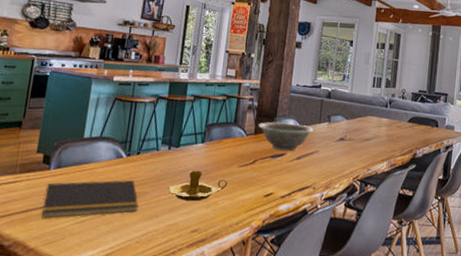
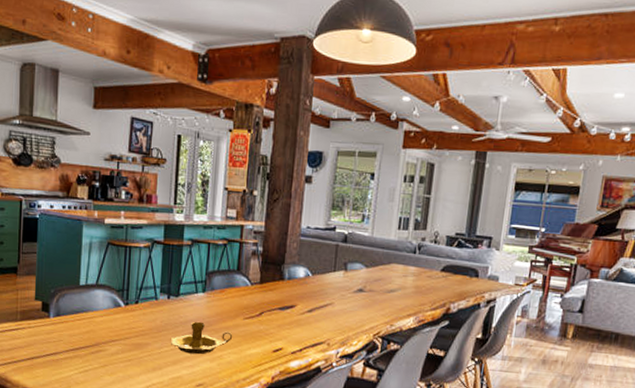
notepad: present [42,180,139,219] -> none [46,330,141,367]
decorative bowl: present [258,122,315,152] -> none [264,270,329,303]

